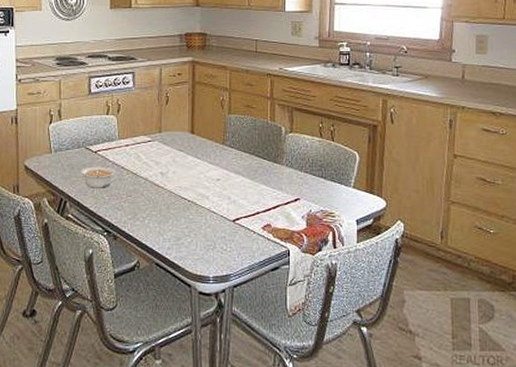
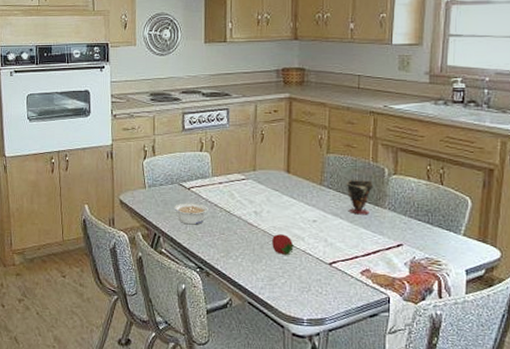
fruit: none [178,194,199,215] -> present [272,234,294,256]
cup: none [246,139,271,172] -> present [346,180,373,215]

